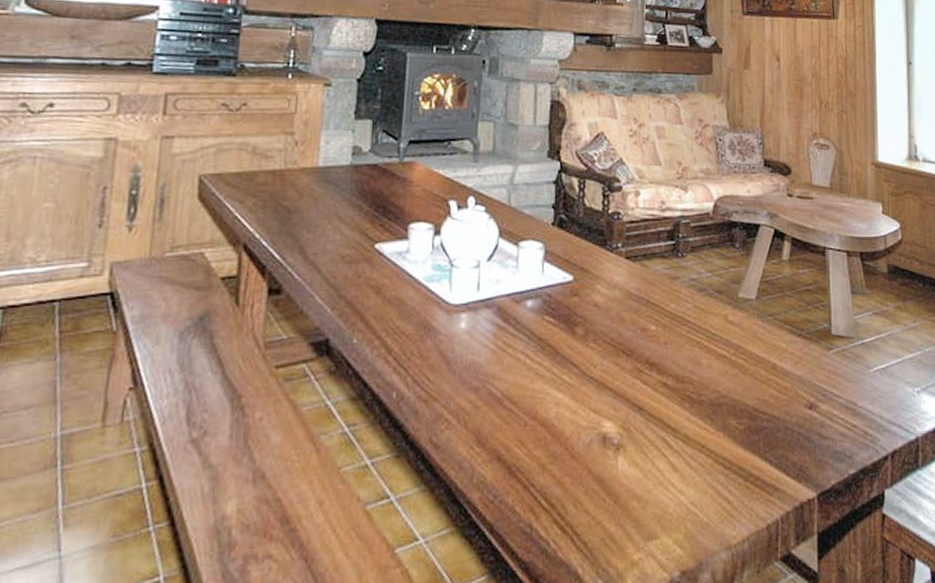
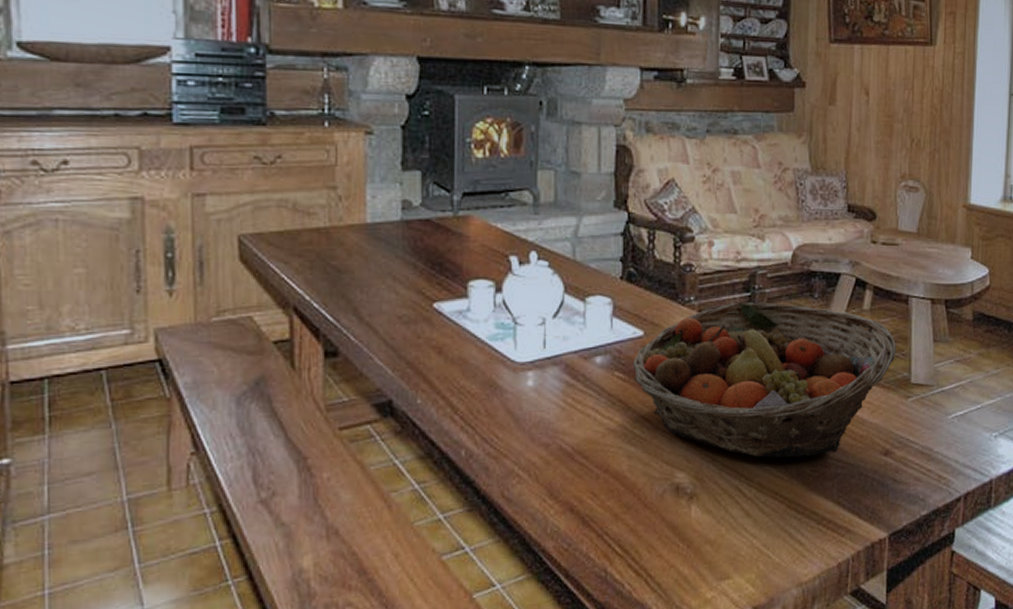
fruit basket: none [562,250,816,409] -> present [633,302,896,458]

